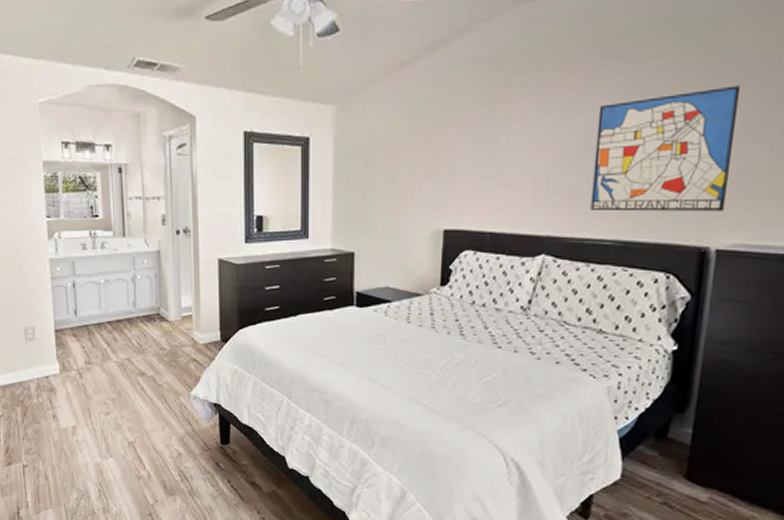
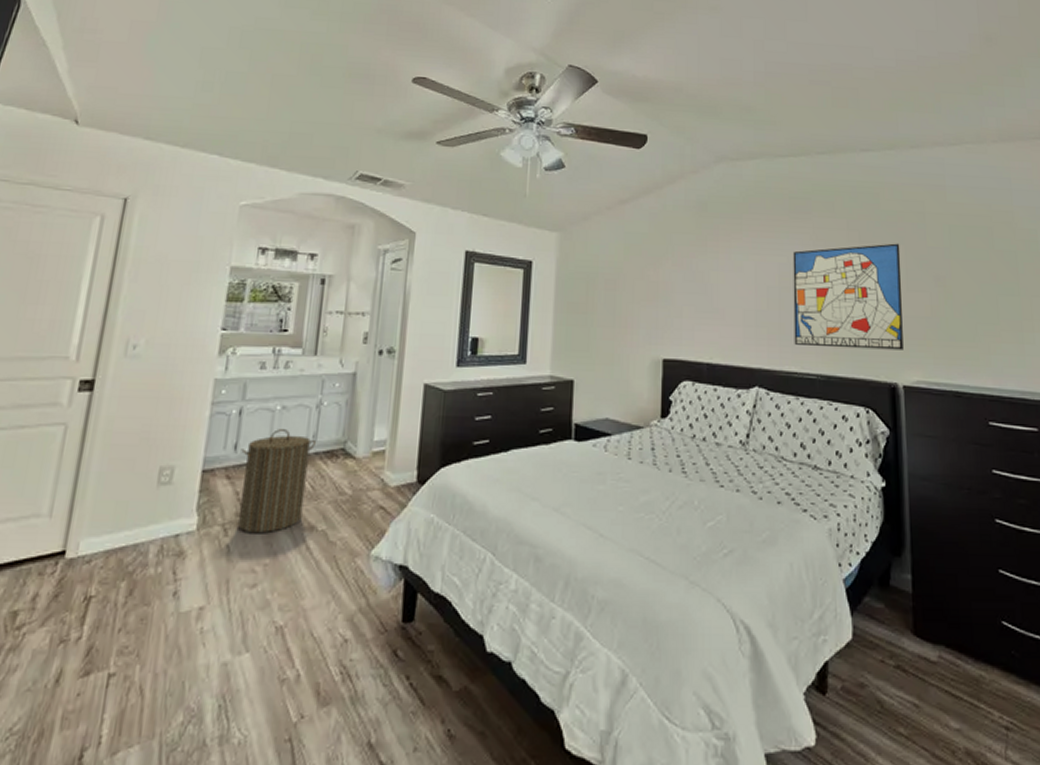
laundry hamper: none [79,298,136,377] -> present [238,429,315,534]

